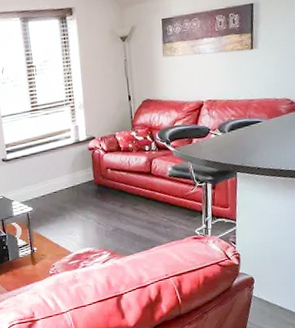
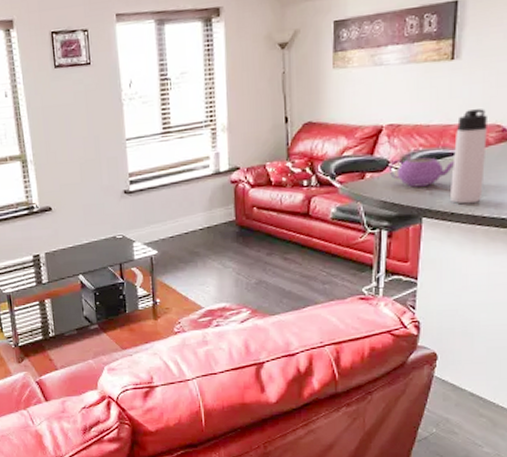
teapot: none [209,125,259,149] -> present [388,157,456,187]
thermos bottle: none [256,87,281,161] -> present [451,109,487,204]

